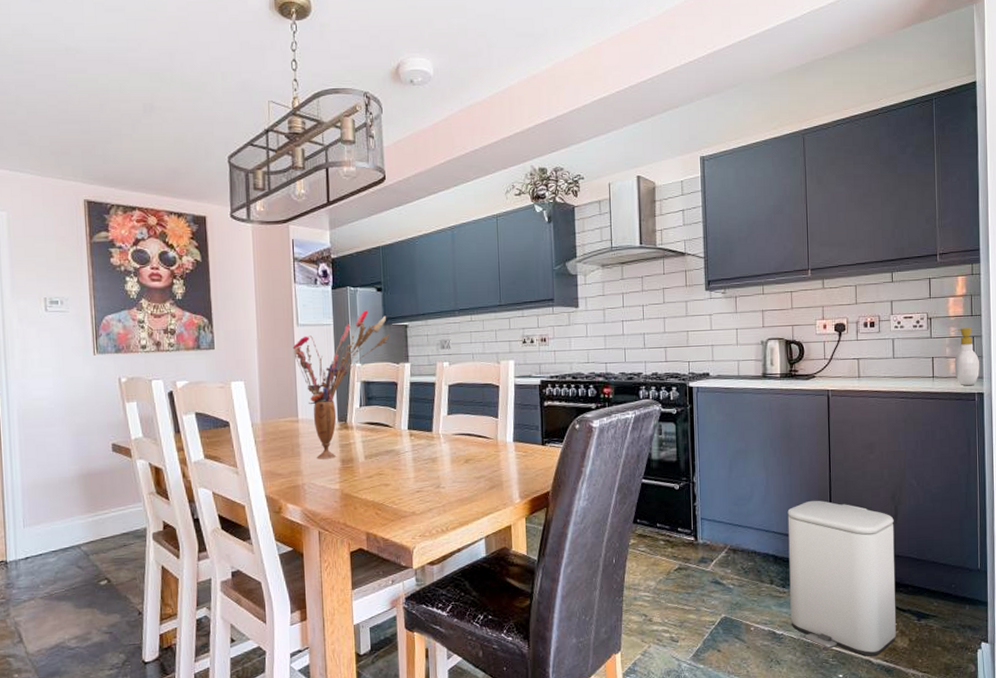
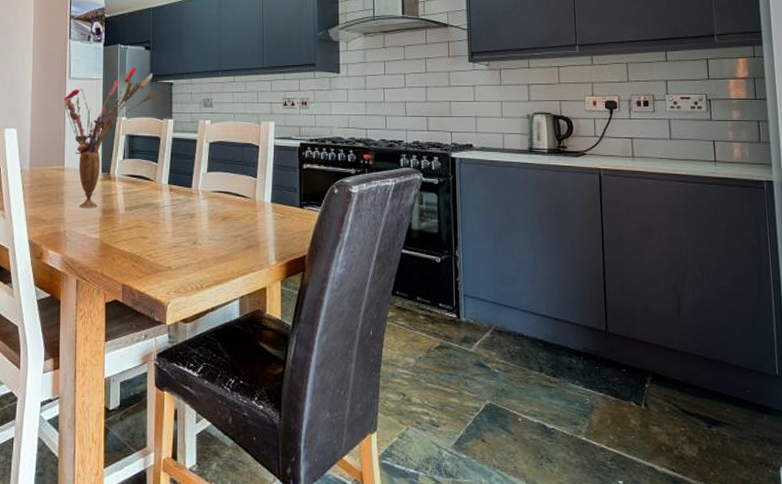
pedal bin: present [787,500,896,656] -> none [557,284,683,463]
soap bottle: present [951,328,979,386] -> none [733,112,767,173]

